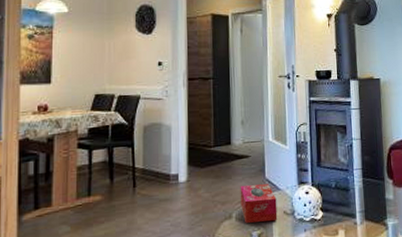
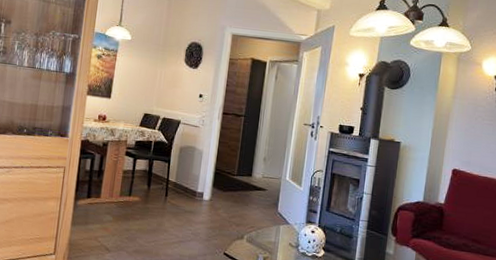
tissue box: present [240,184,278,223] -> none [252,213,285,250]

